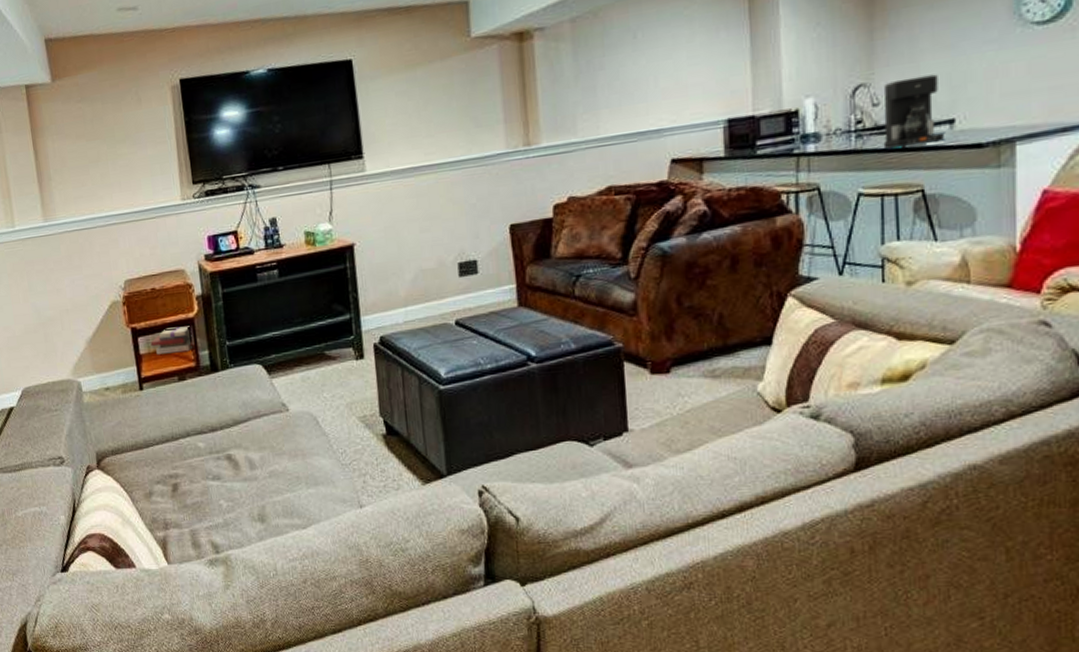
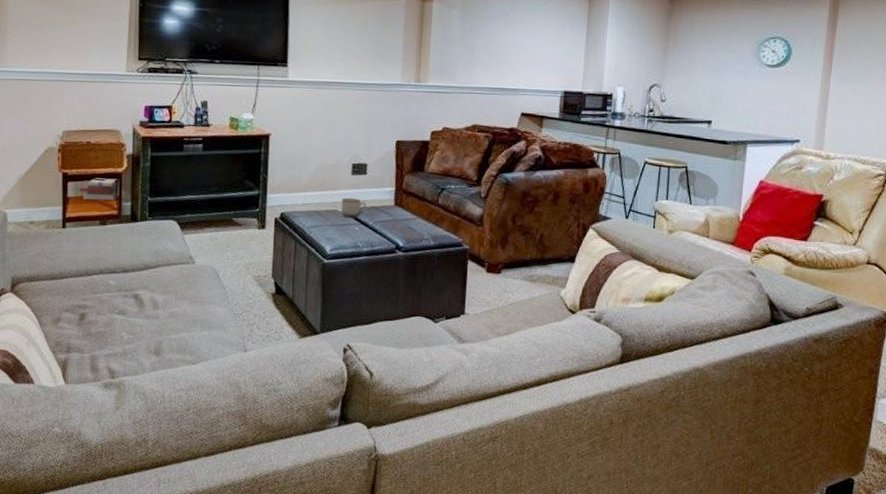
mug: none [451,304,483,332] -> present [341,197,366,219]
coffee maker: present [883,74,944,150] -> none [664,86,705,136]

